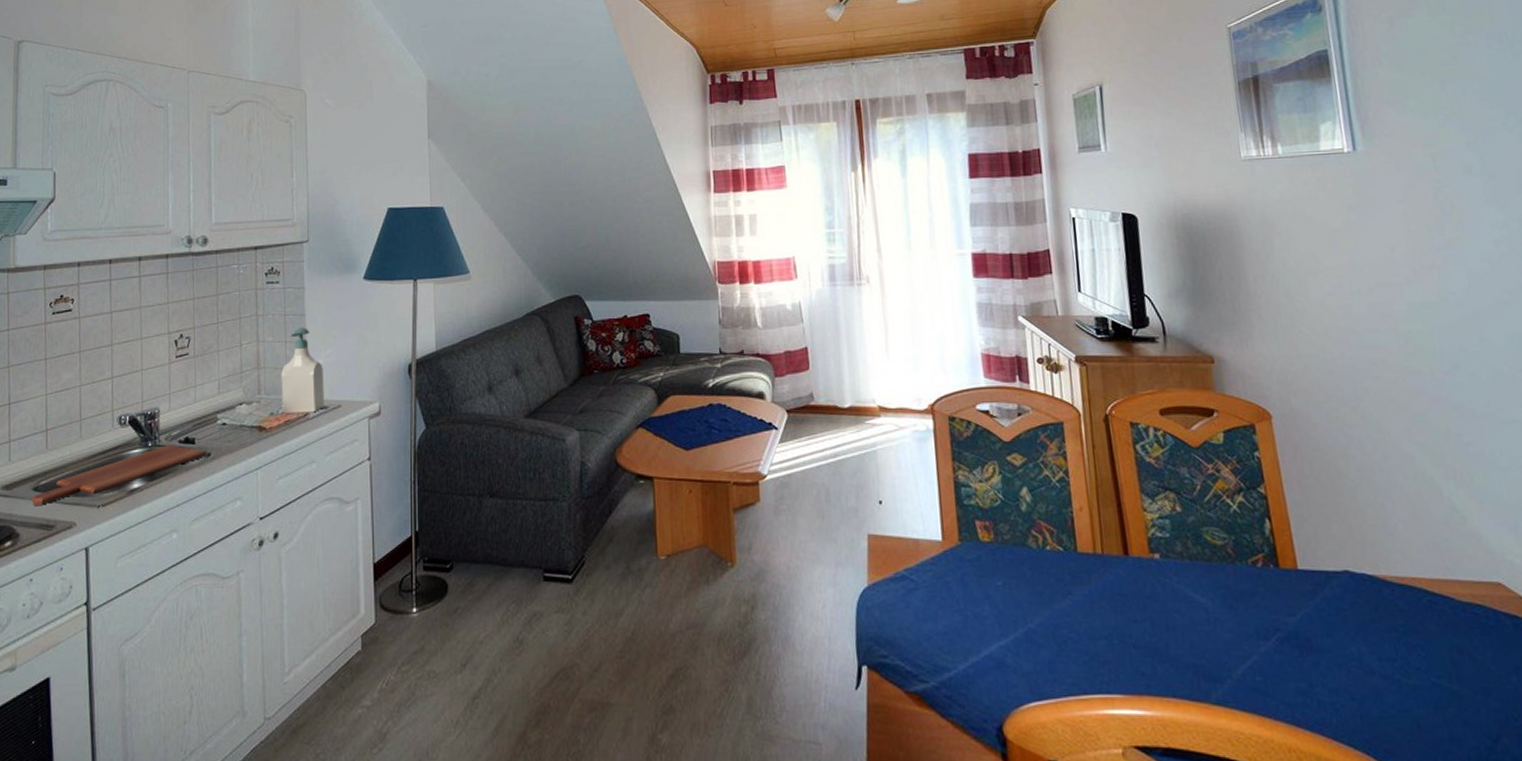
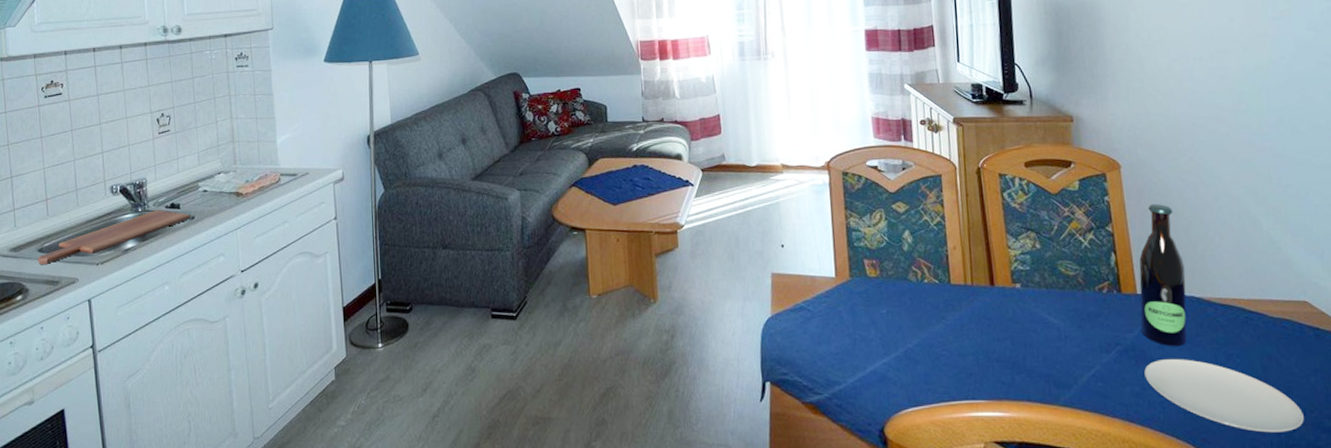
soap bottle: present [281,328,324,414] -> none [254,105,294,181]
bottle: none [1298,462,1361,635] -> present [1139,204,1187,347]
plate: none [1310,648,1507,744] -> present [1144,358,1304,433]

